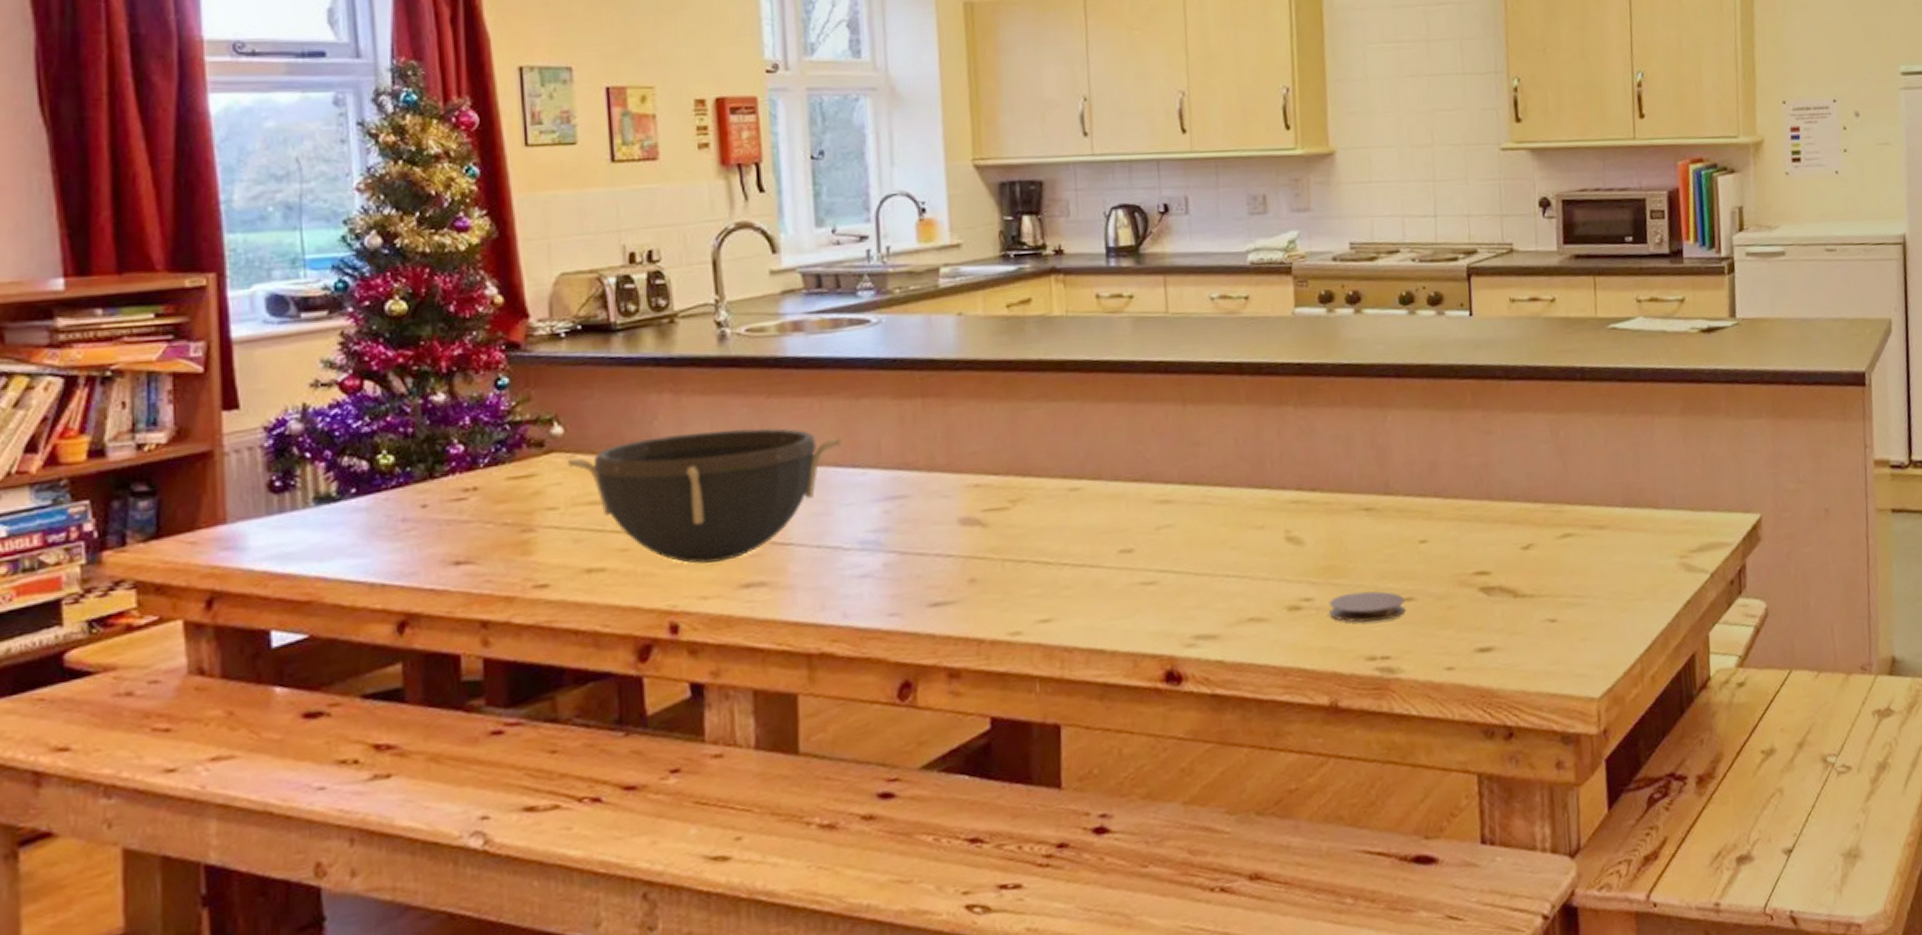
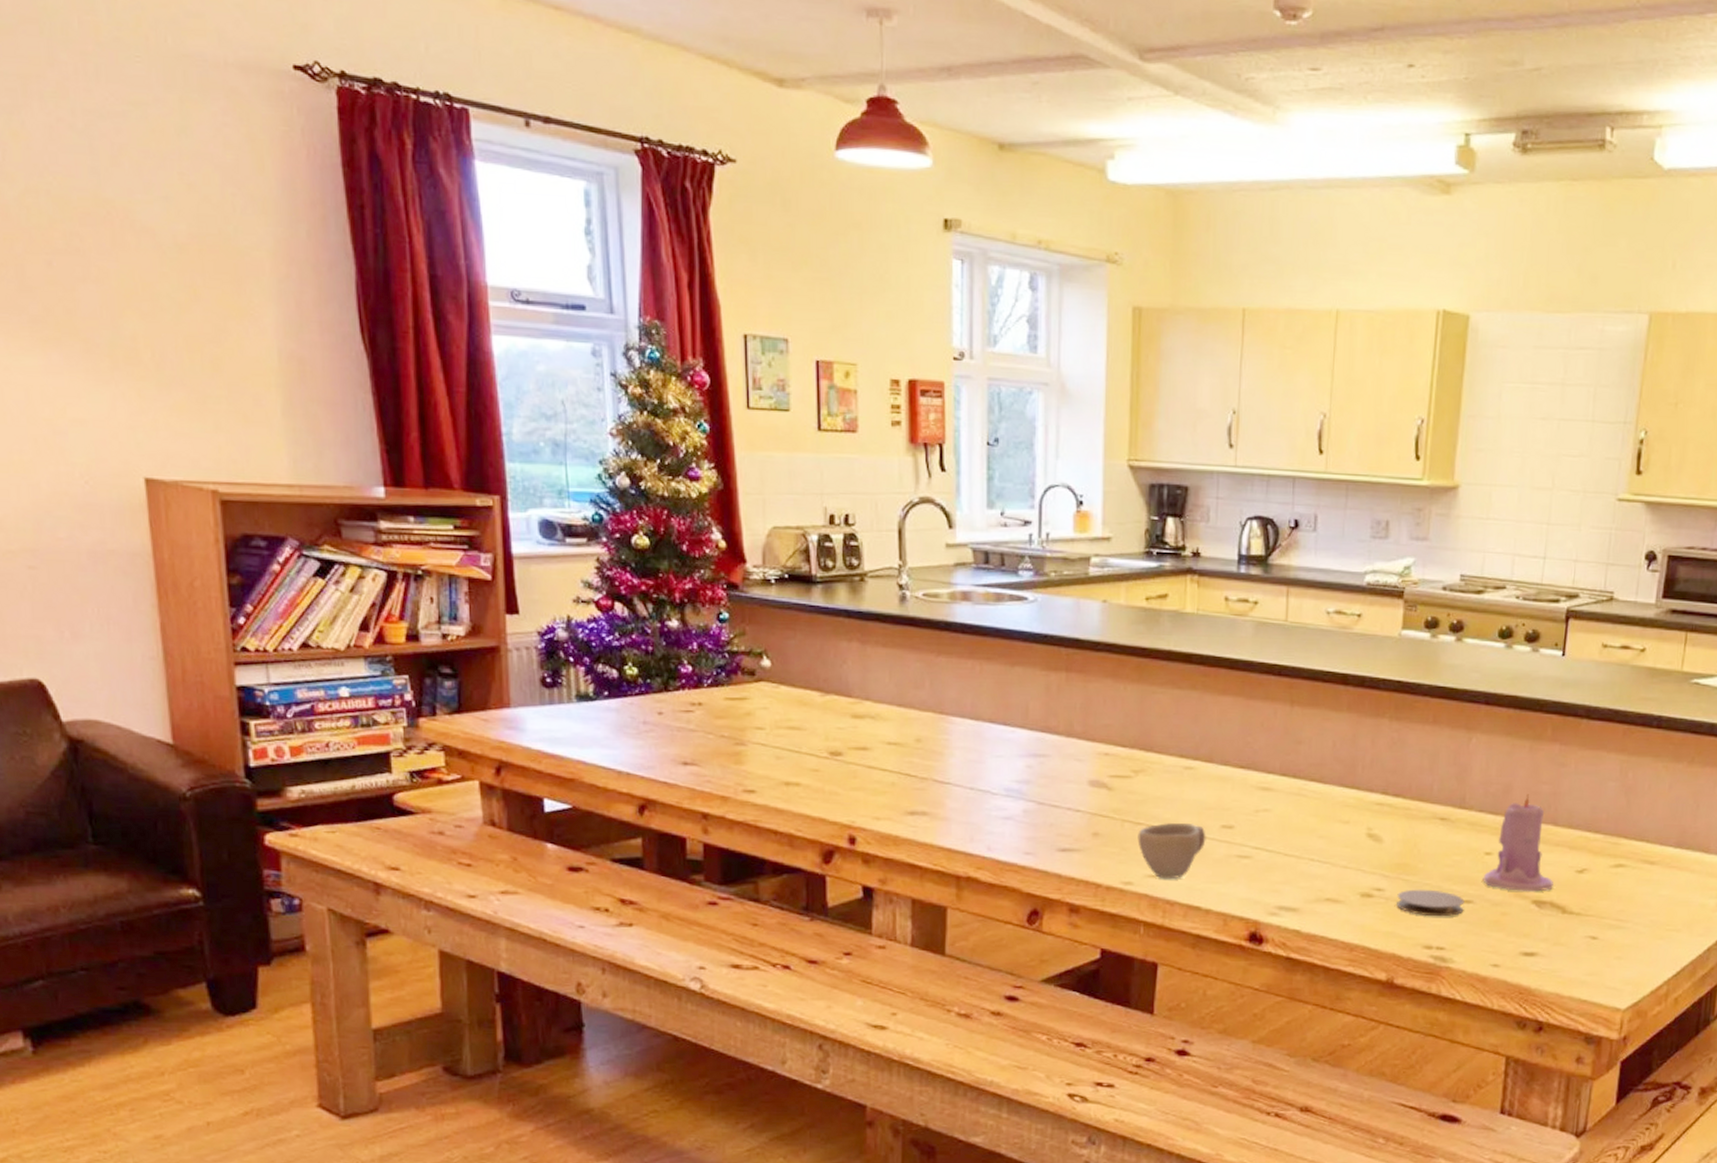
bowl: present [568,427,843,564] -> none [773,678,997,790]
cup: none [1022,552,1103,623] -> present [1137,822,1206,880]
candle: none [1421,469,1499,580] -> present [1482,794,1553,892]

